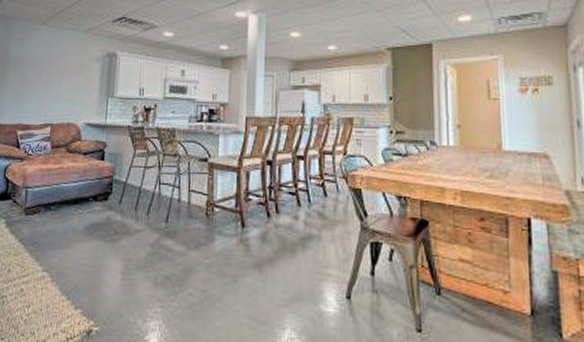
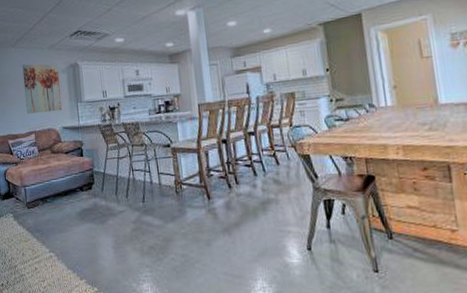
wall art: none [45,46,92,105] -> present [22,64,63,114]

